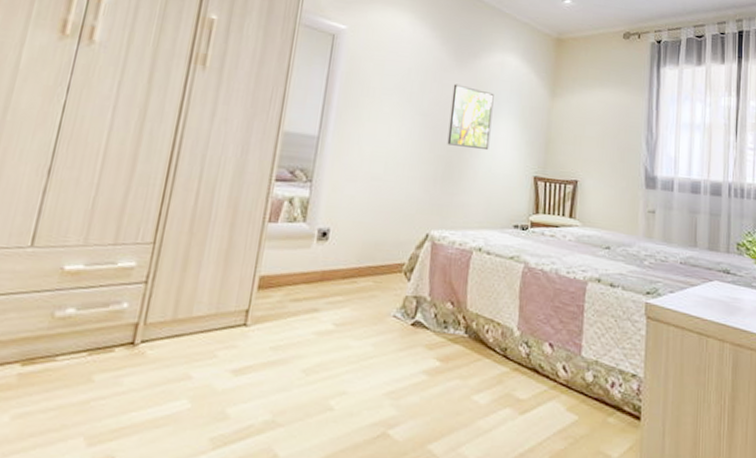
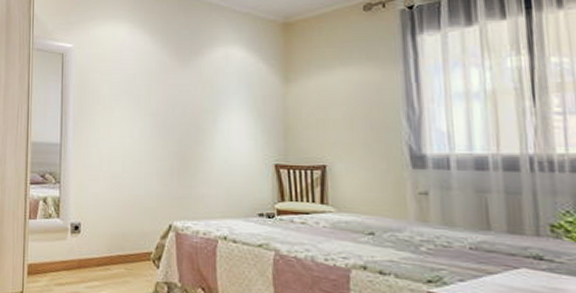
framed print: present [447,84,494,151] -> none [178,82,223,143]

